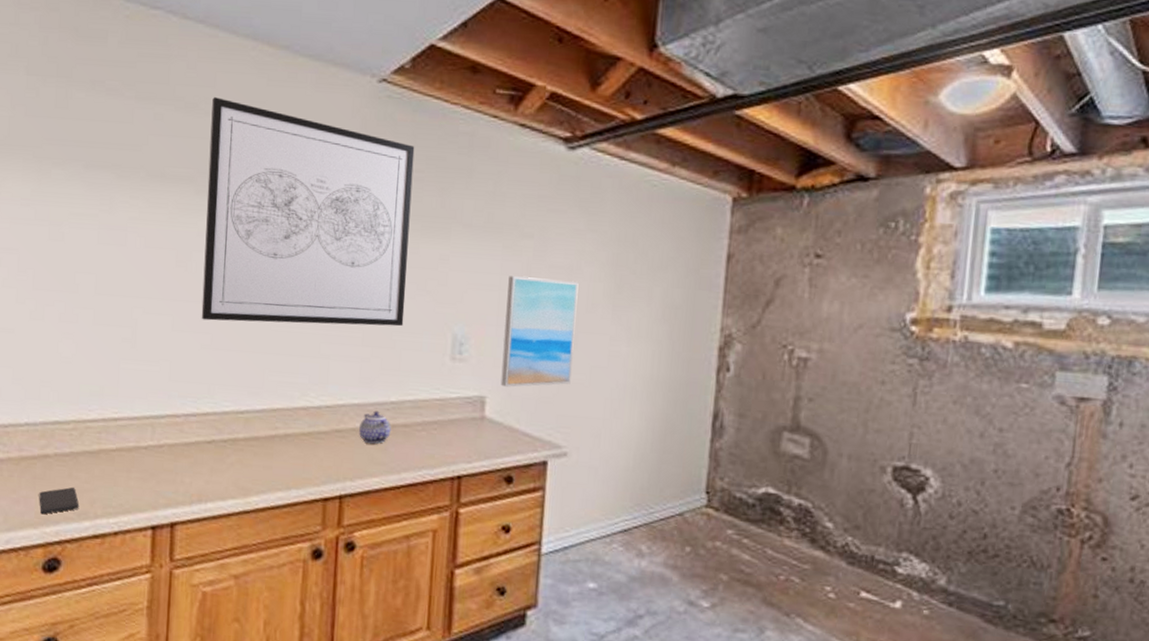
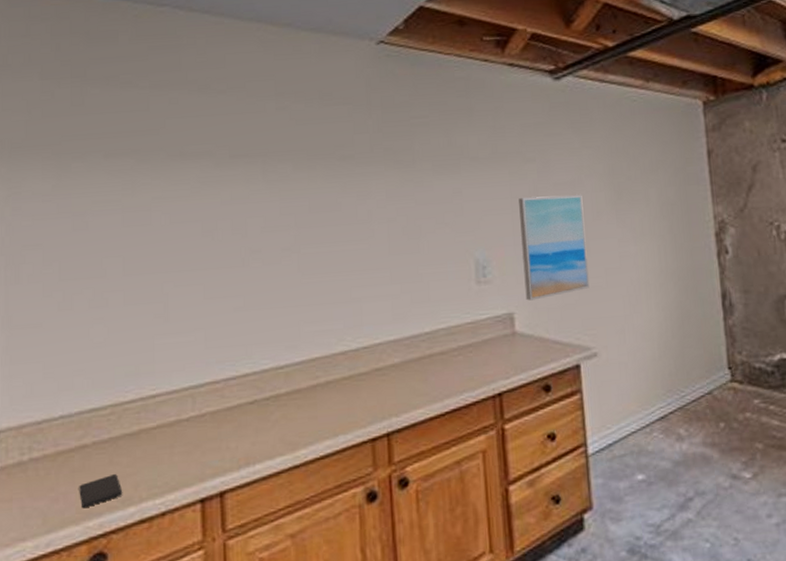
wall art: present [201,97,415,327] -> none [224,76,428,284]
teapot: present [359,410,391,444] -> none [398,343,429,377]

